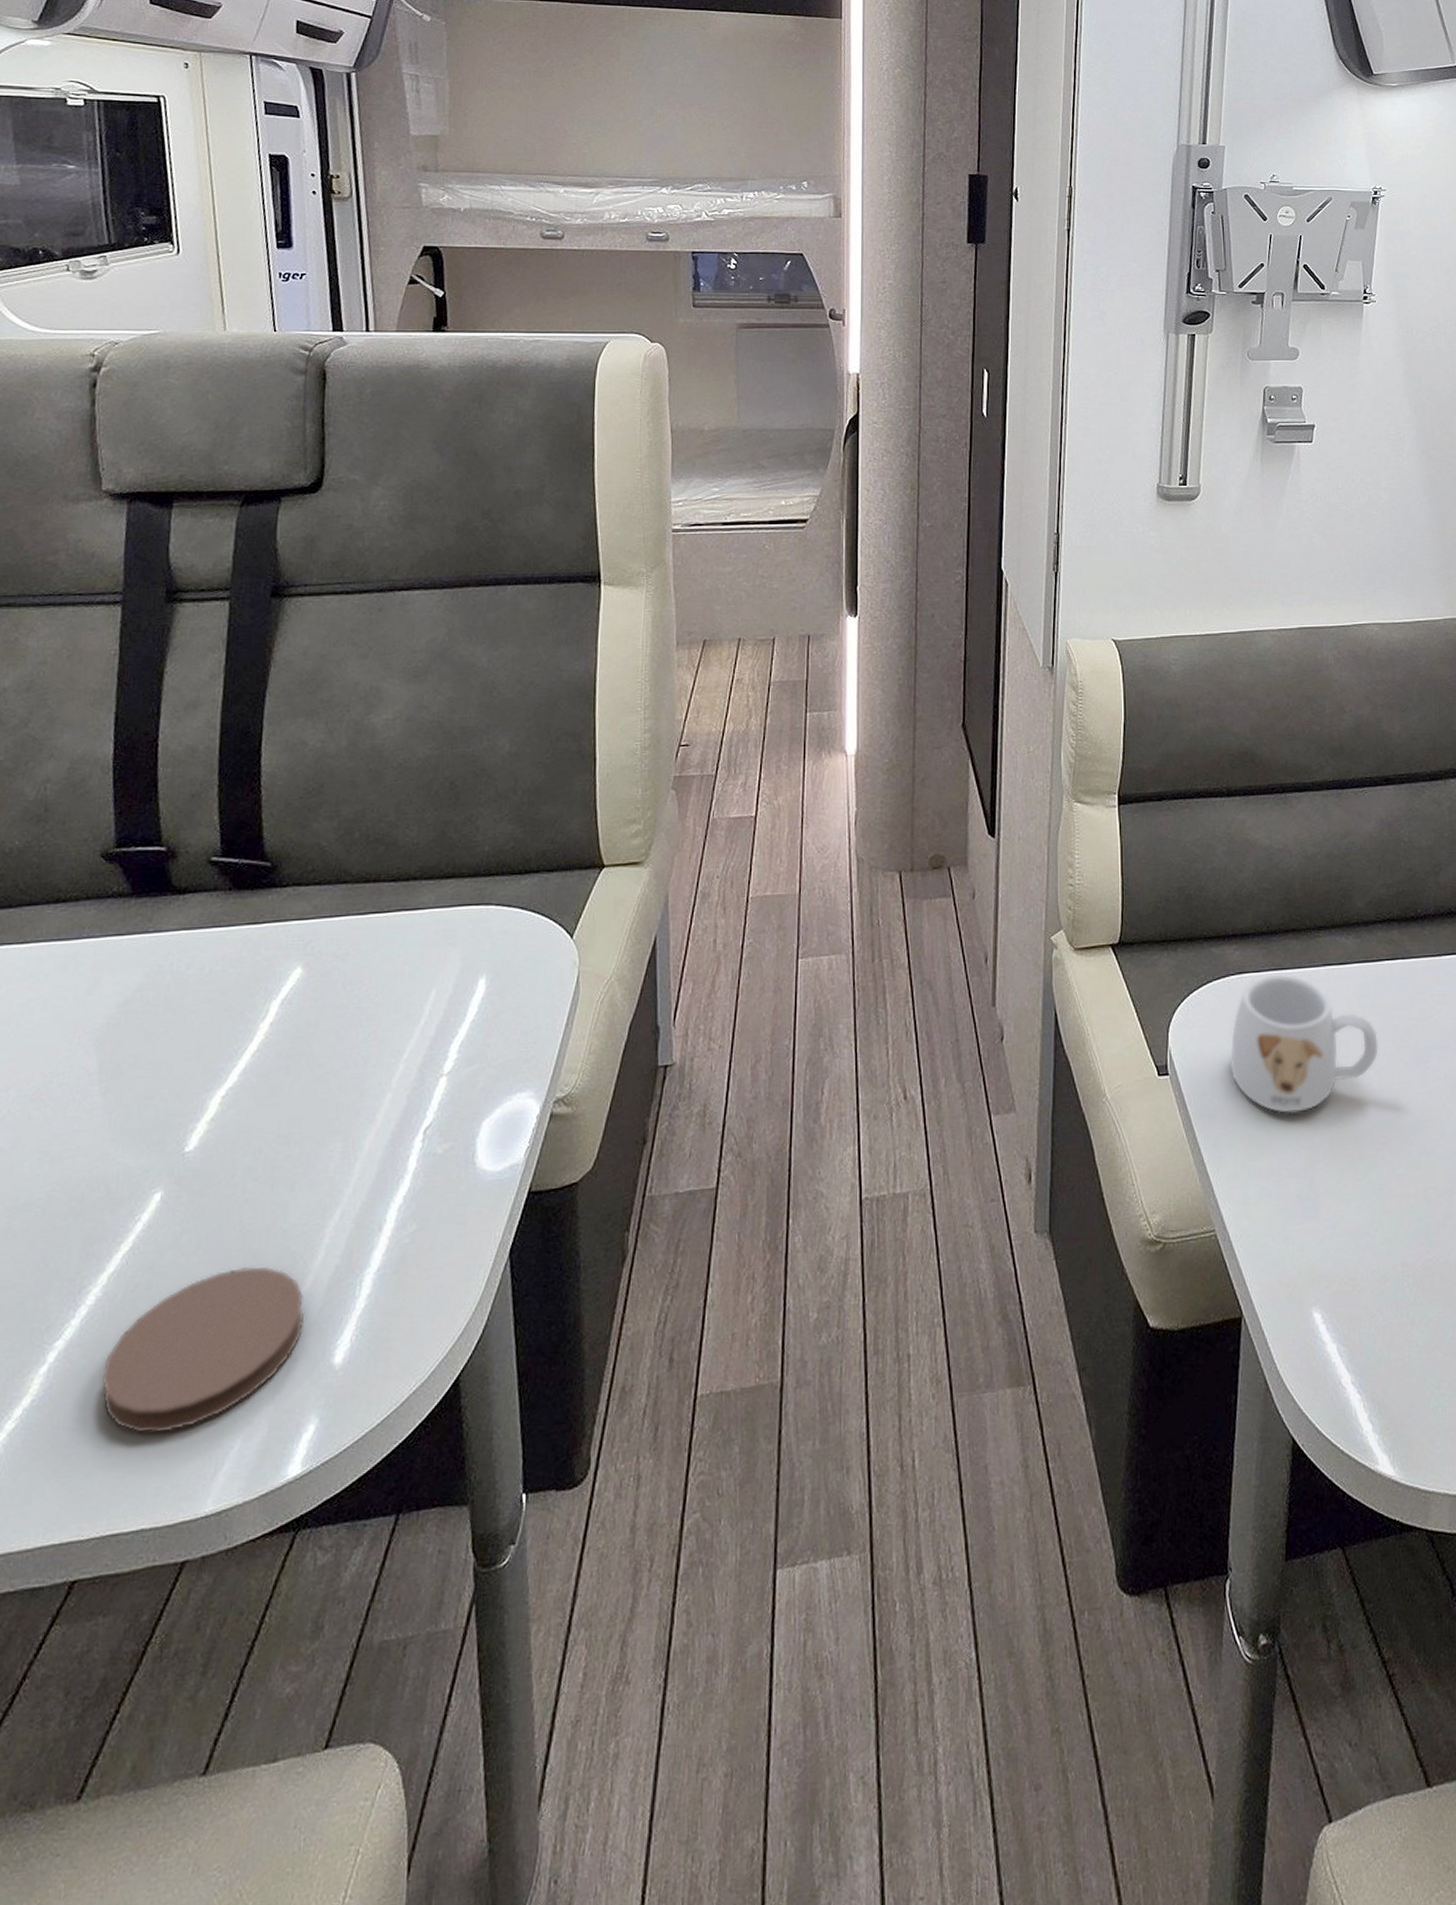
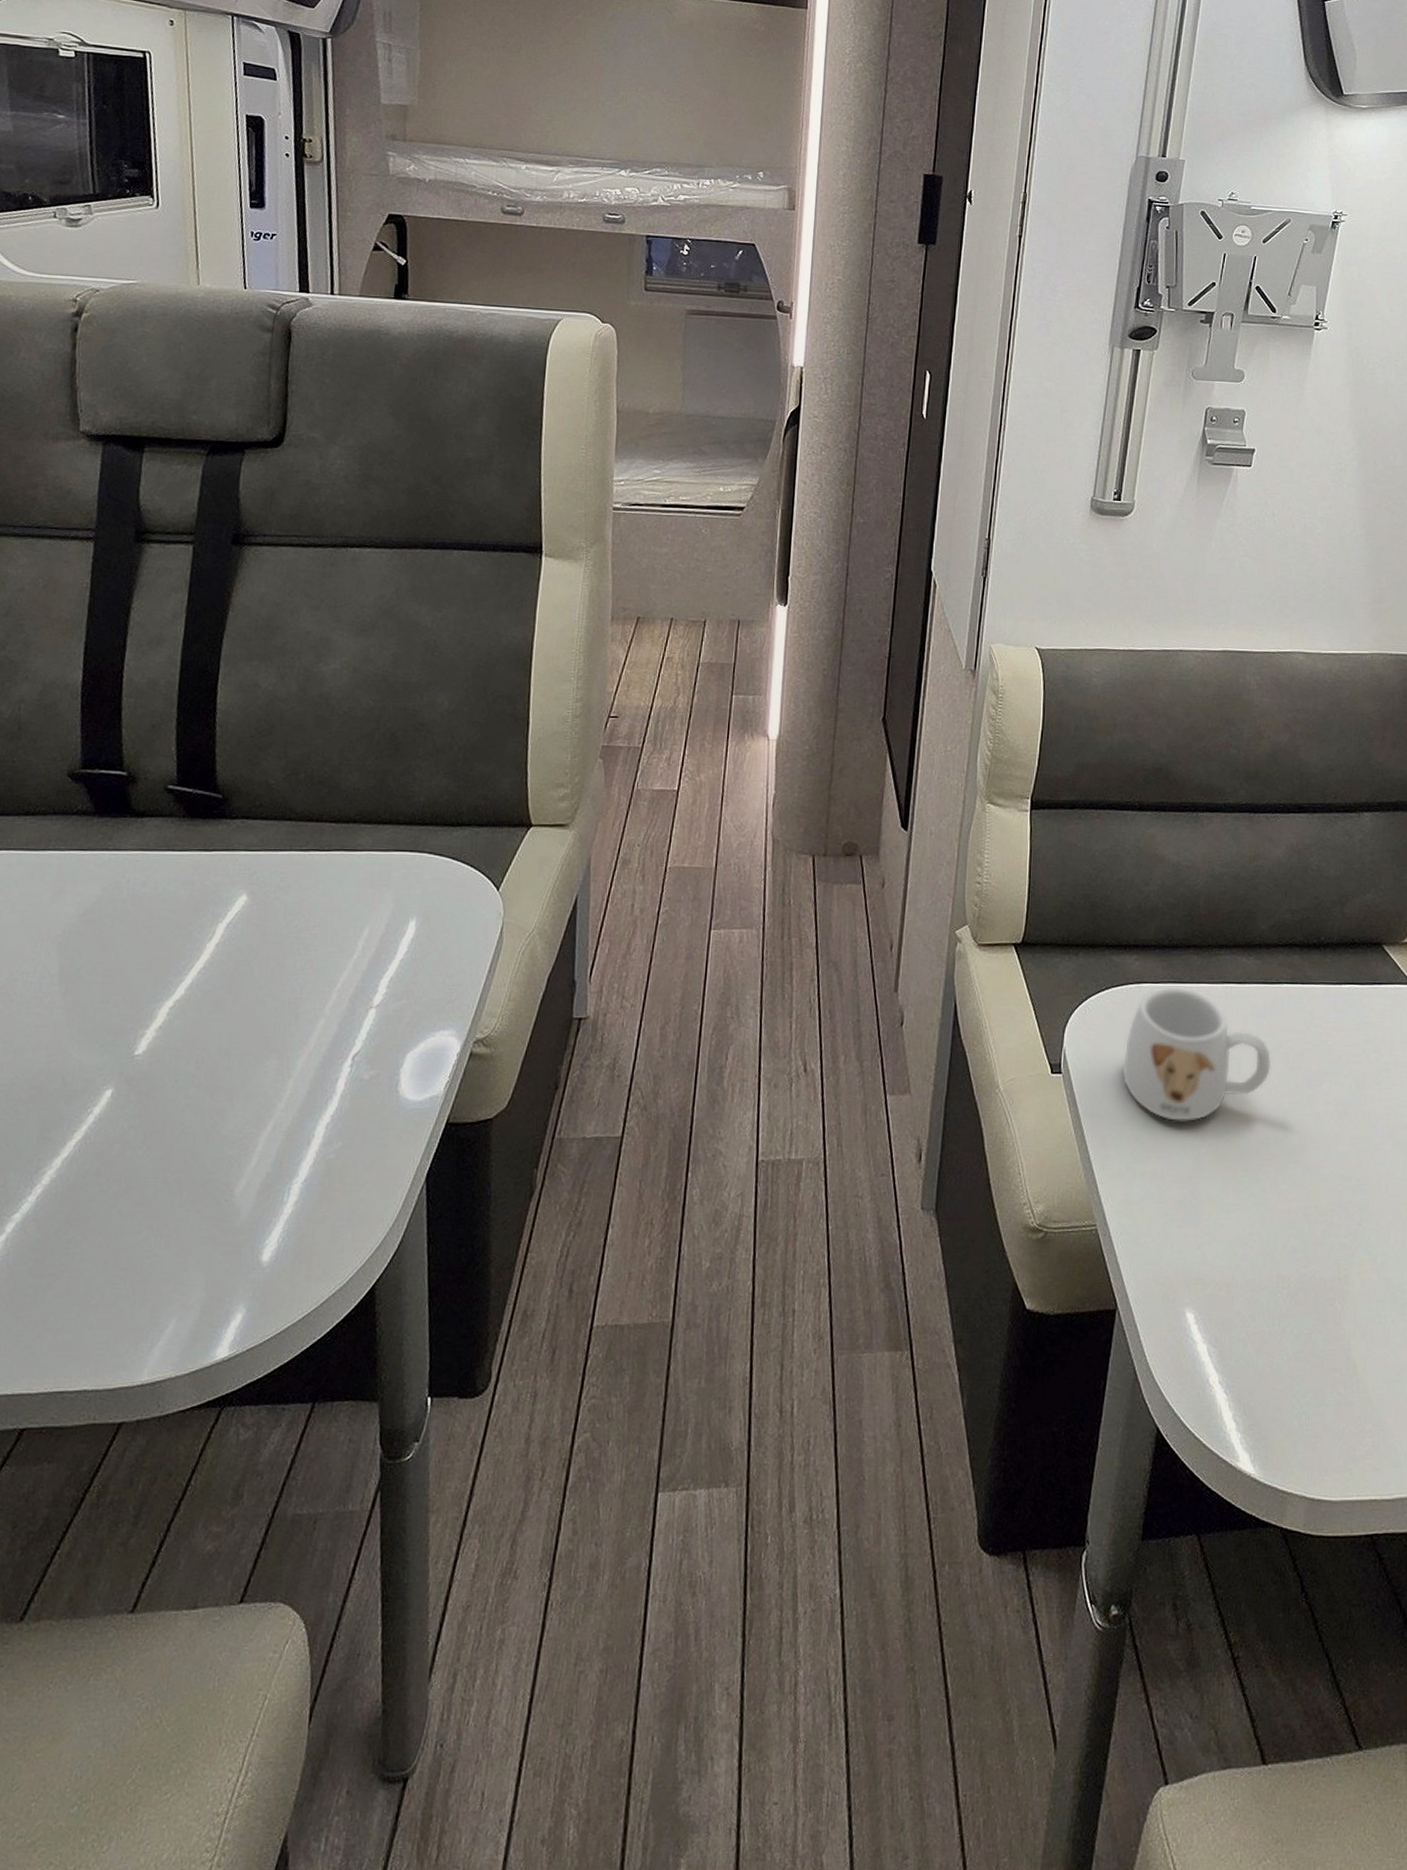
coaster: present [101,1267,305,1434] -> none [52,1165,238,1307]

